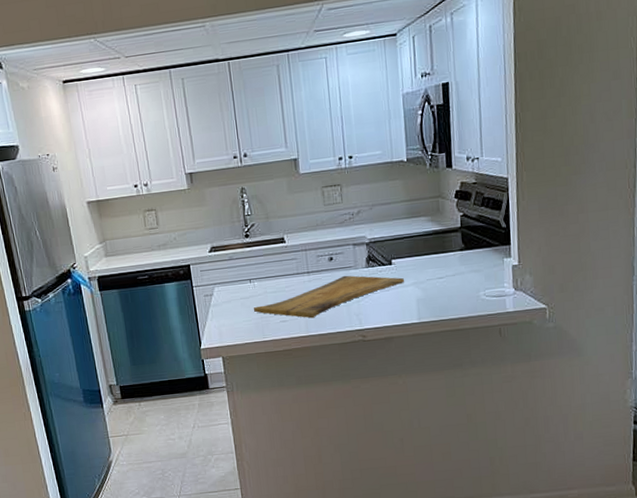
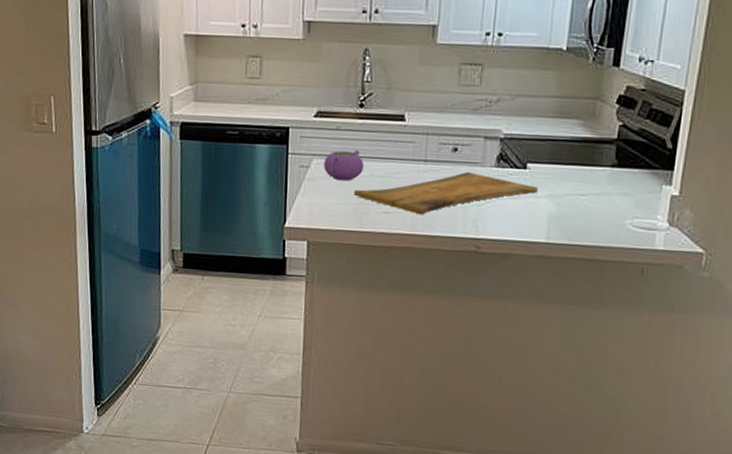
teapot: none [224,274,259,302] -> present [323,150,364,181]

